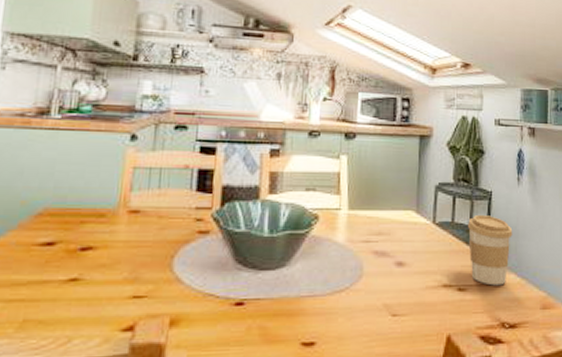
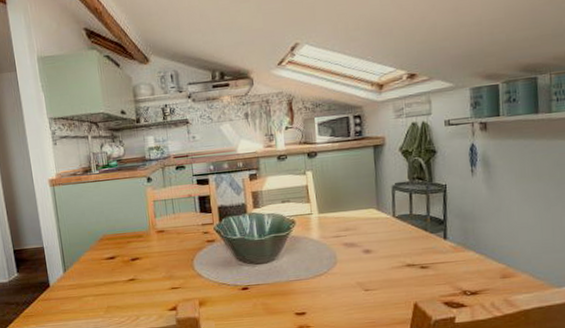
coffee cup: present [467,214,513,286] -> none [424,205,469,263]

